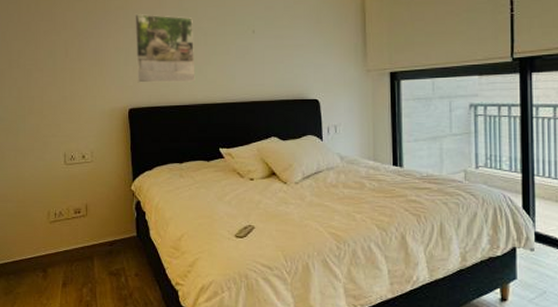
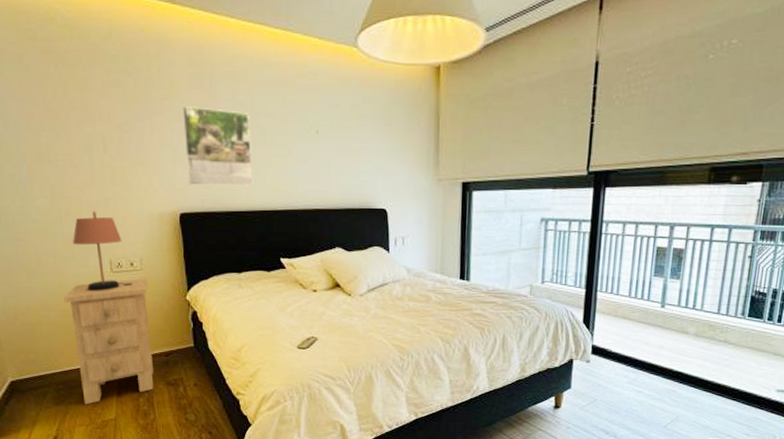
nightstand: none [21,170,97,295] -> present [64,278,154,405]
table lamp: none [33,109,83,184] -> present [73,211,132,292]

